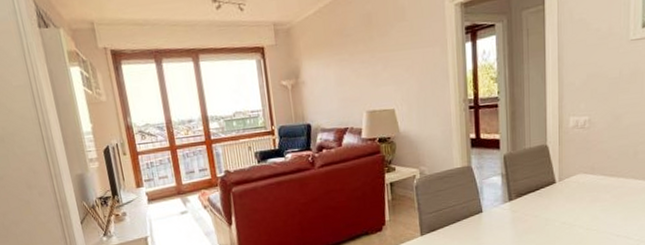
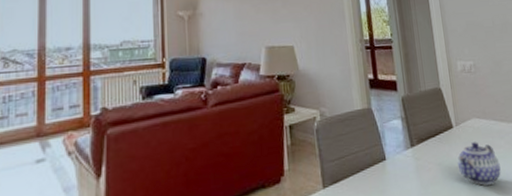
teapot: none [555,196,602,235] -> present [457,142,501,186]

